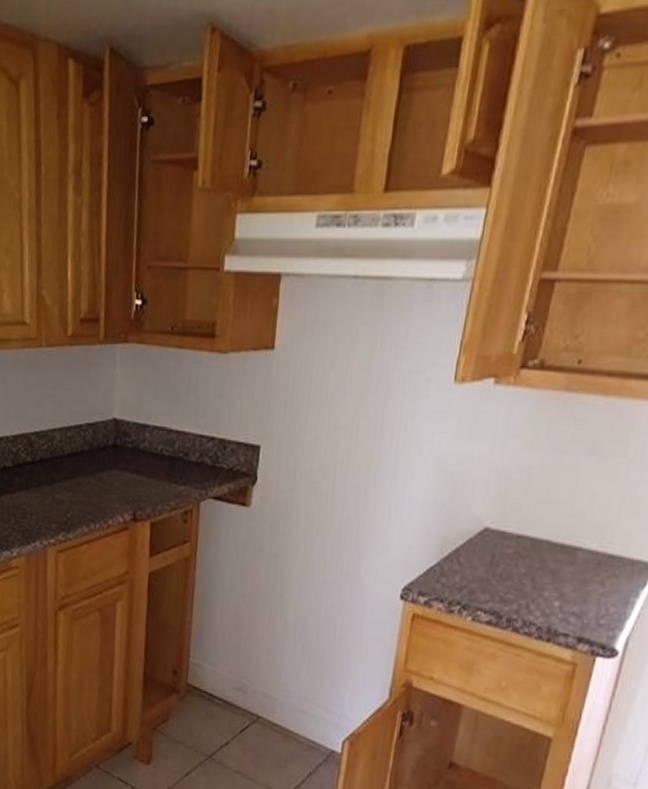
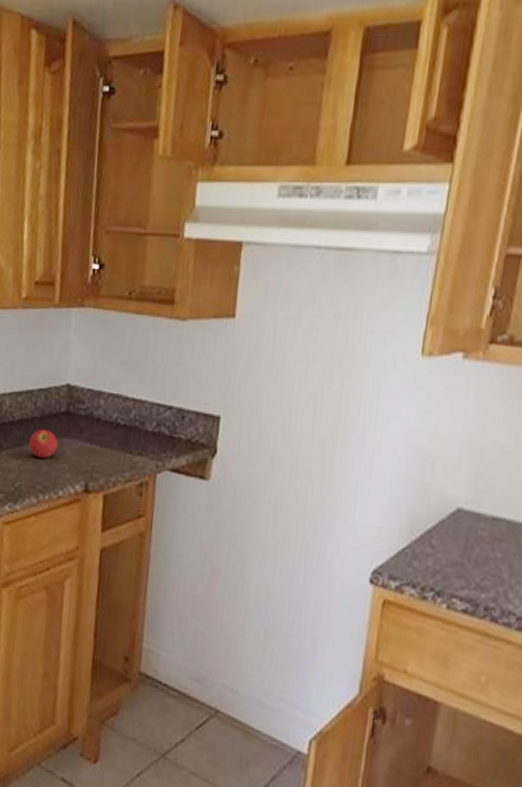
fruit: none [79,462,107,489] -> present [29,429,58,458]

